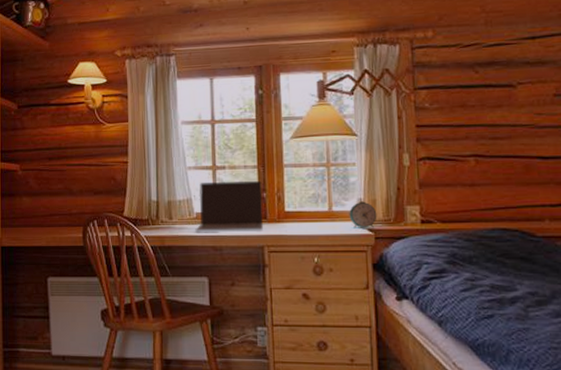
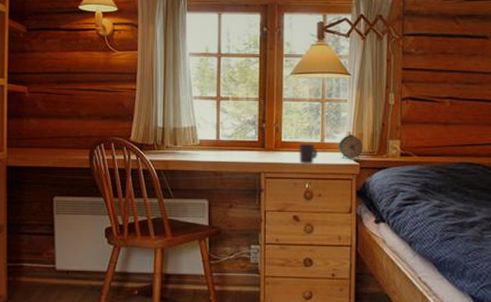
laptop: present [195,181,264,232] -> none [198,112,262,159]
mug: none [304,212,327,237] -> present [299,143,319,165]

